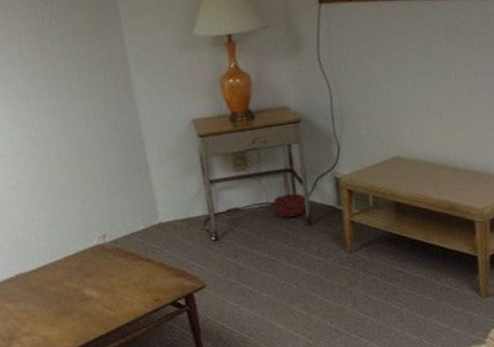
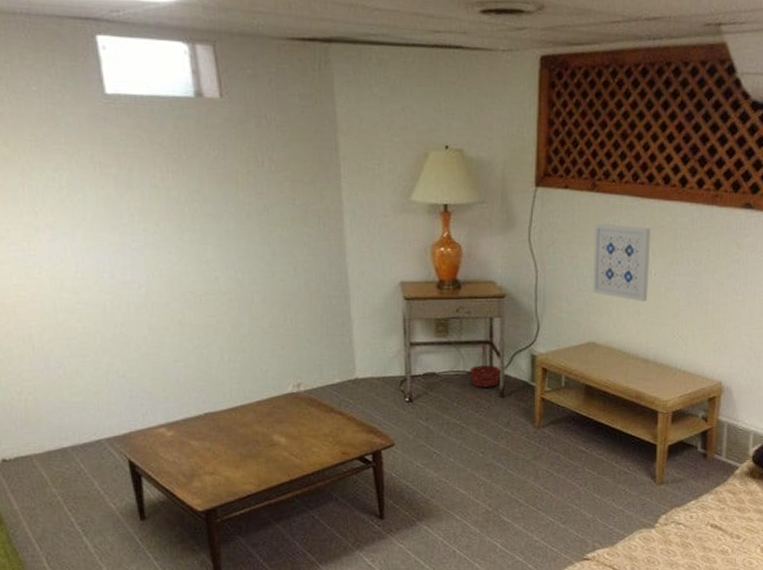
wall art: none [385,30,450,109] -> present [593,224,650,302]

